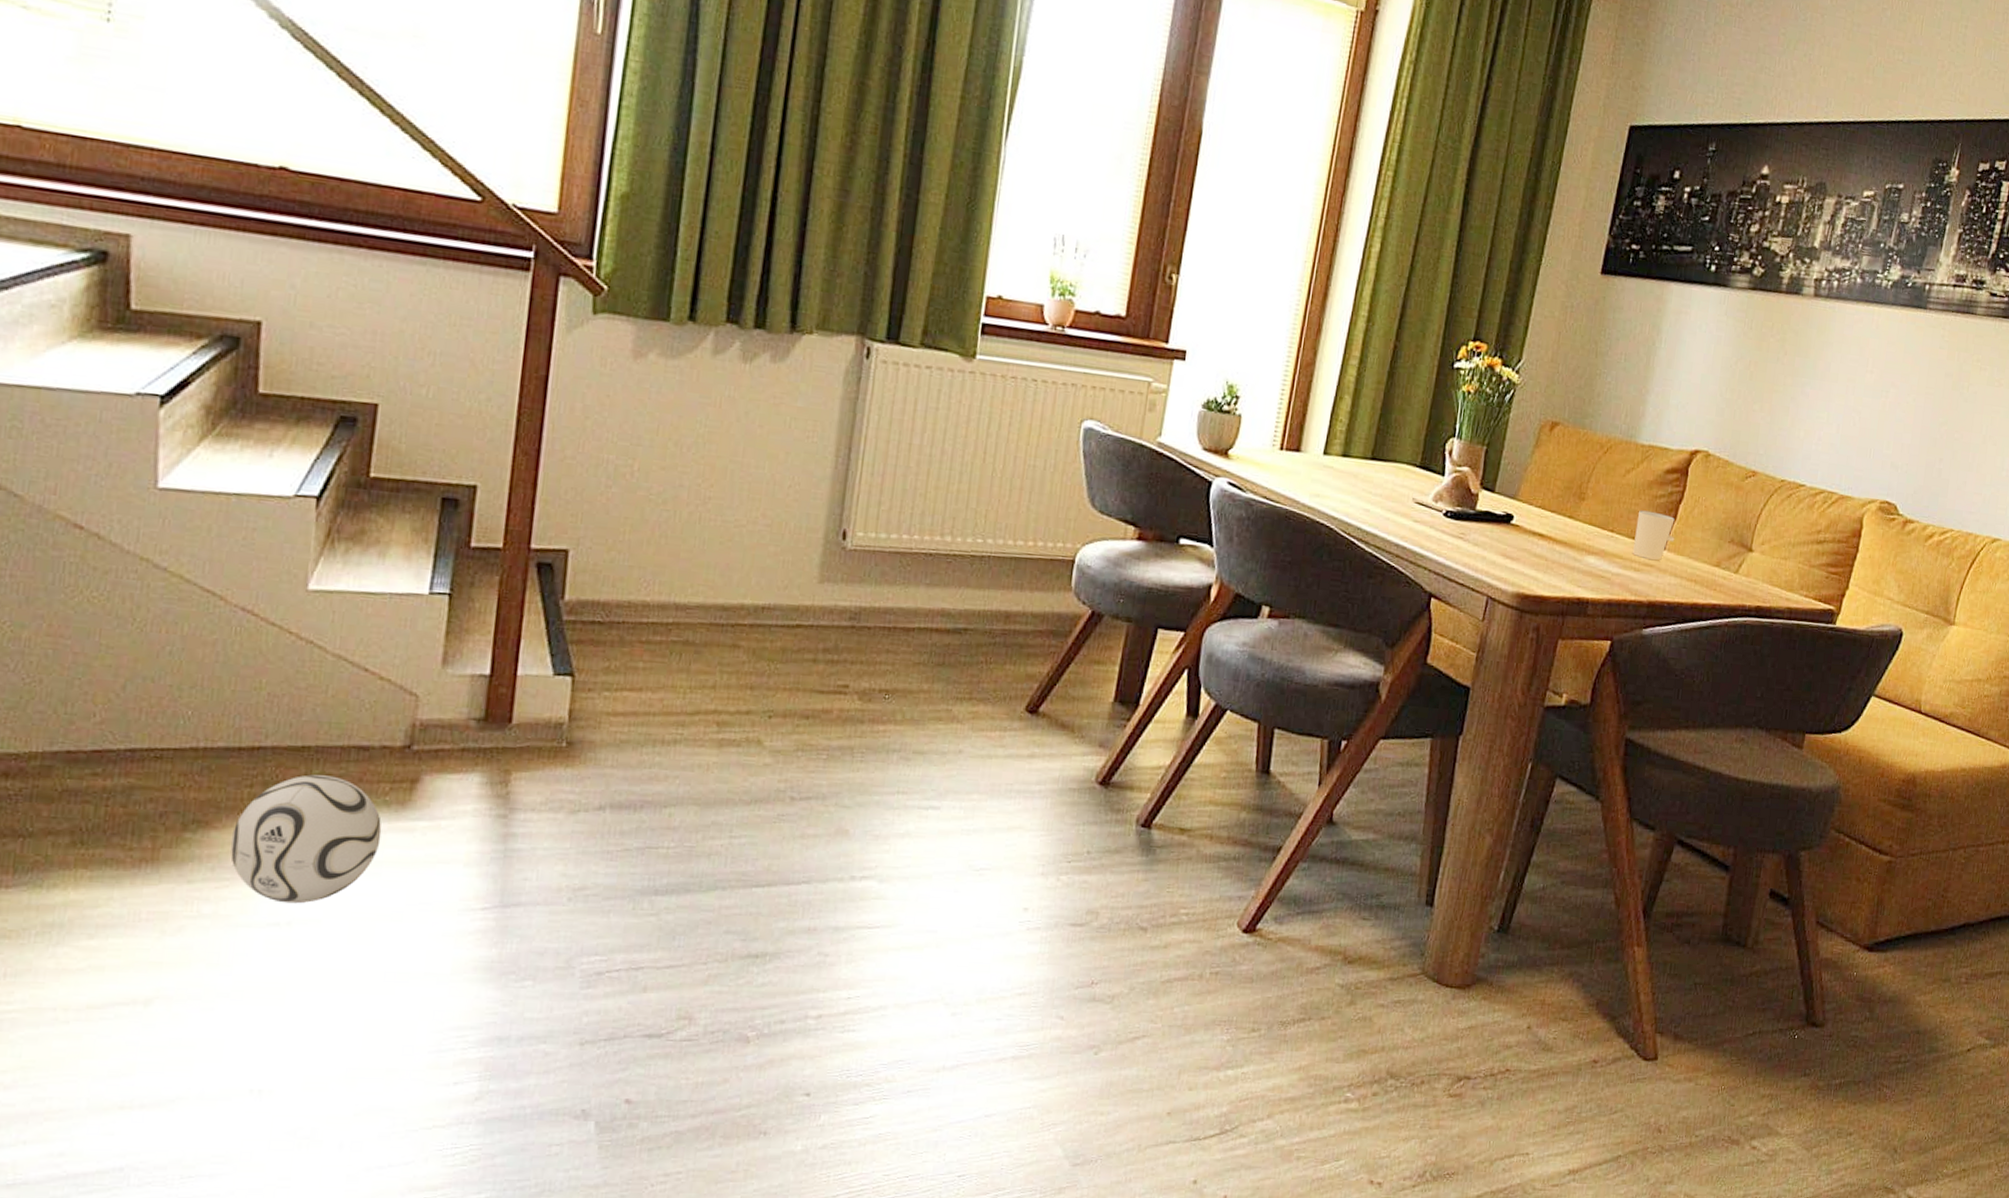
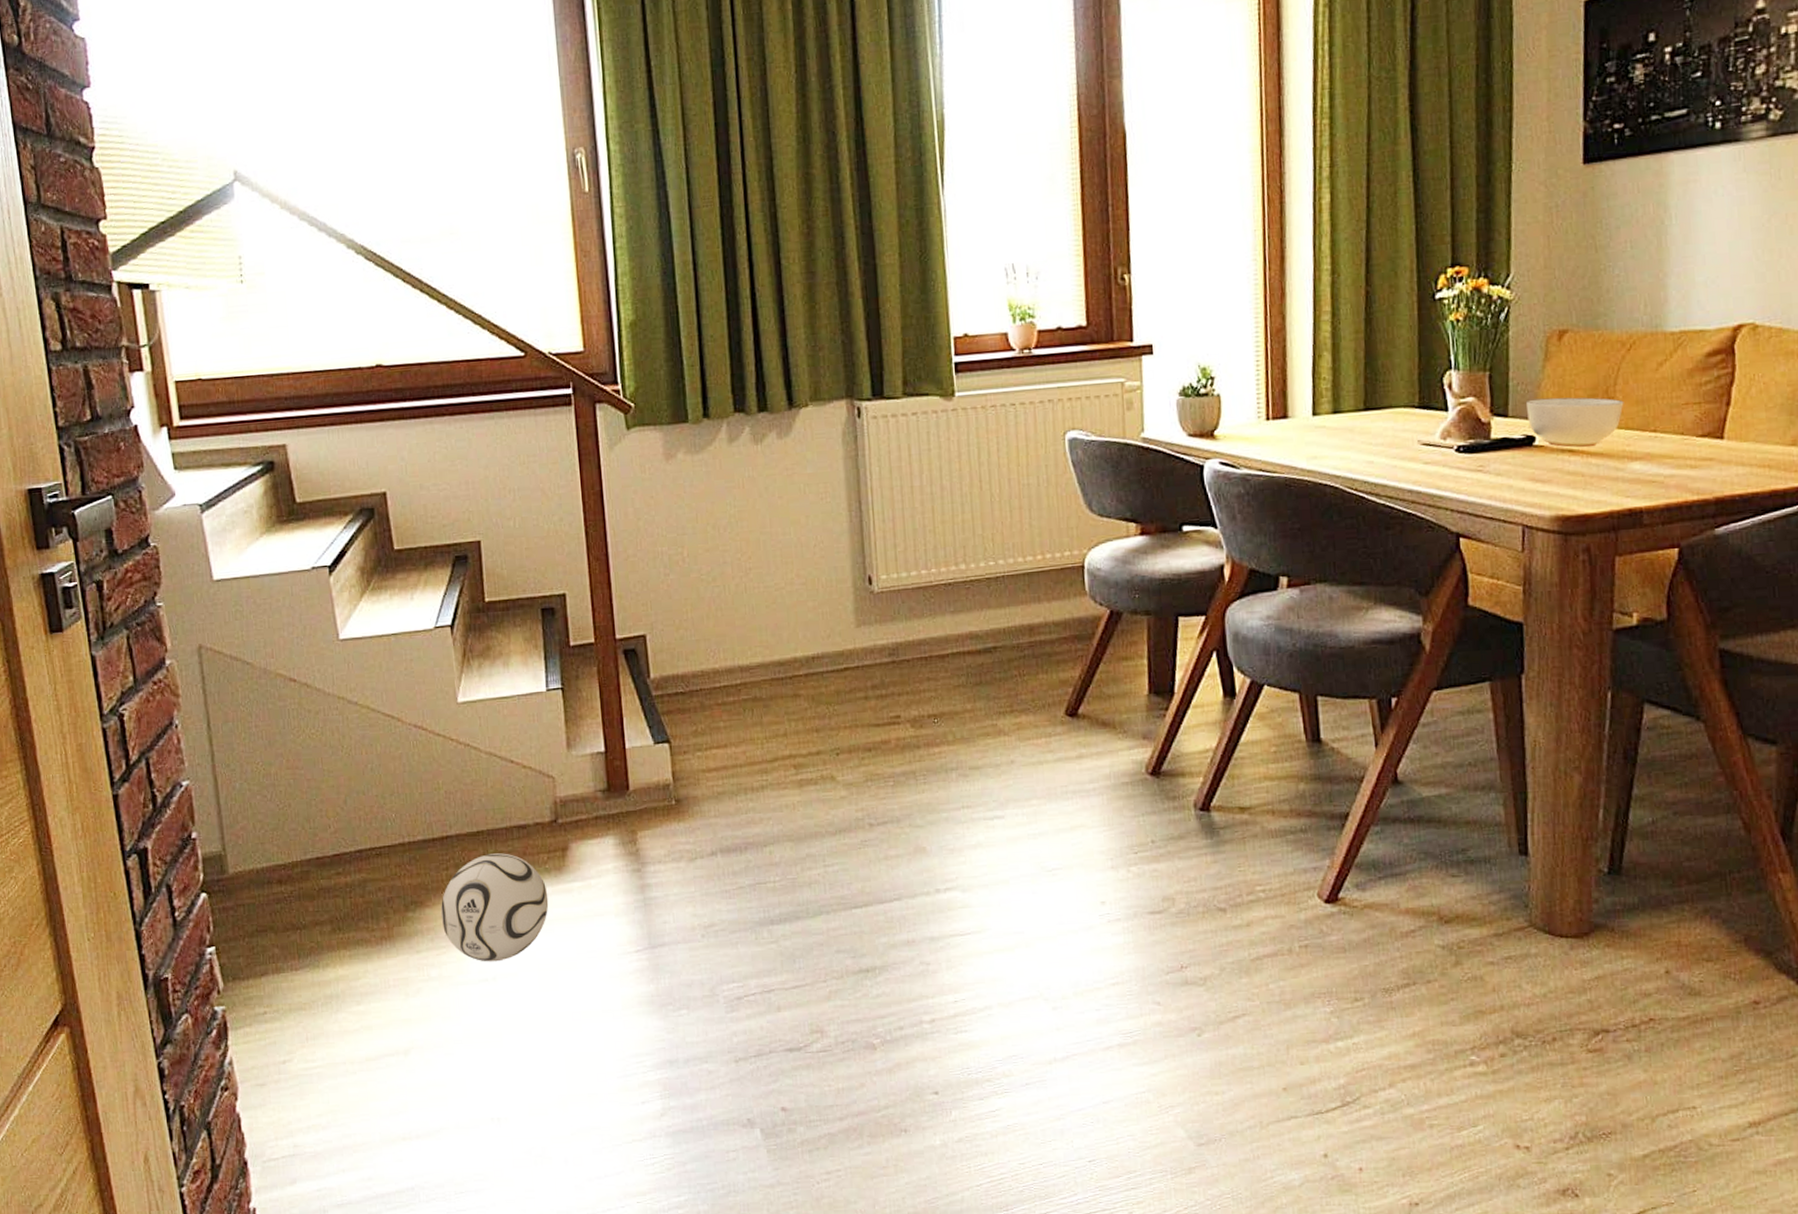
bowl: none [1510,480,1593,535] -> present [1526,397,1624,448]
cup: present [1632,510,1675,561] -> none [1682,401,1734,454]

